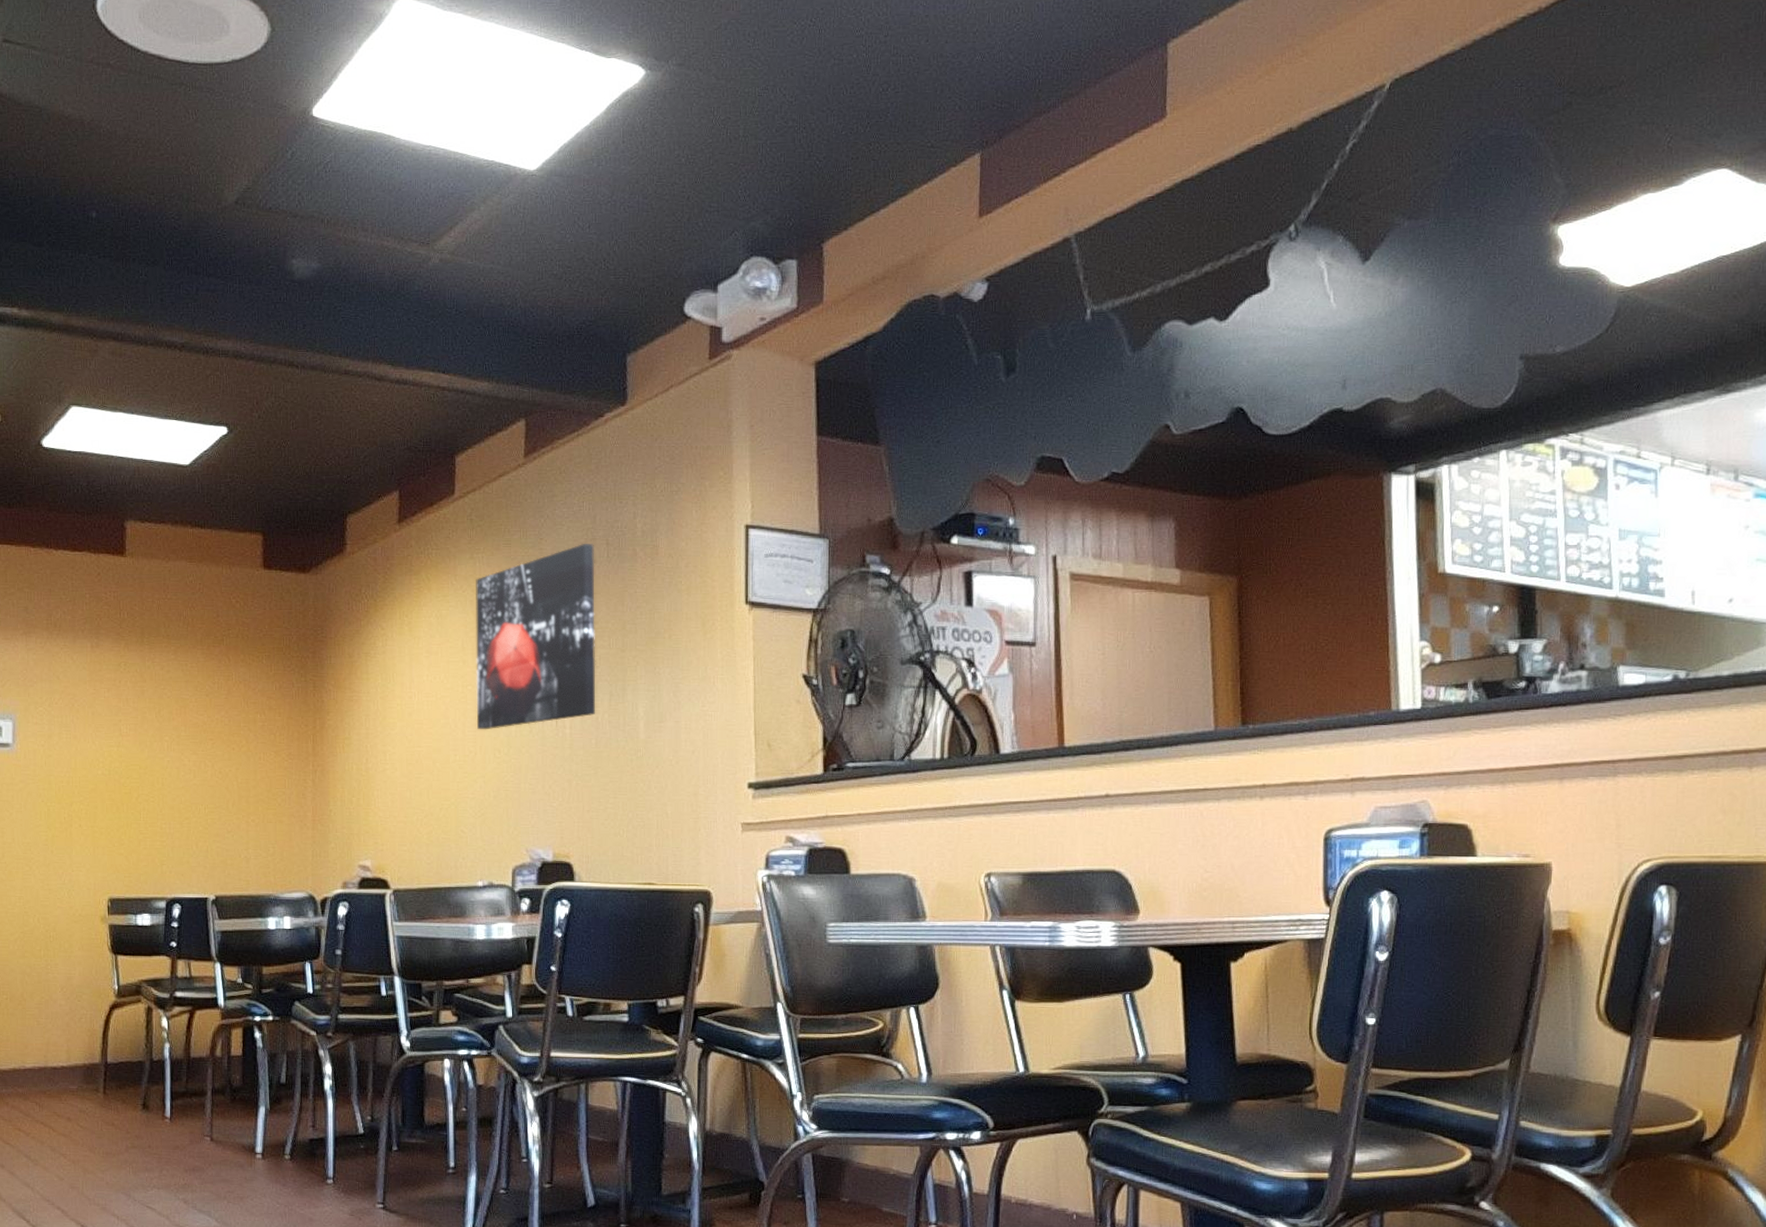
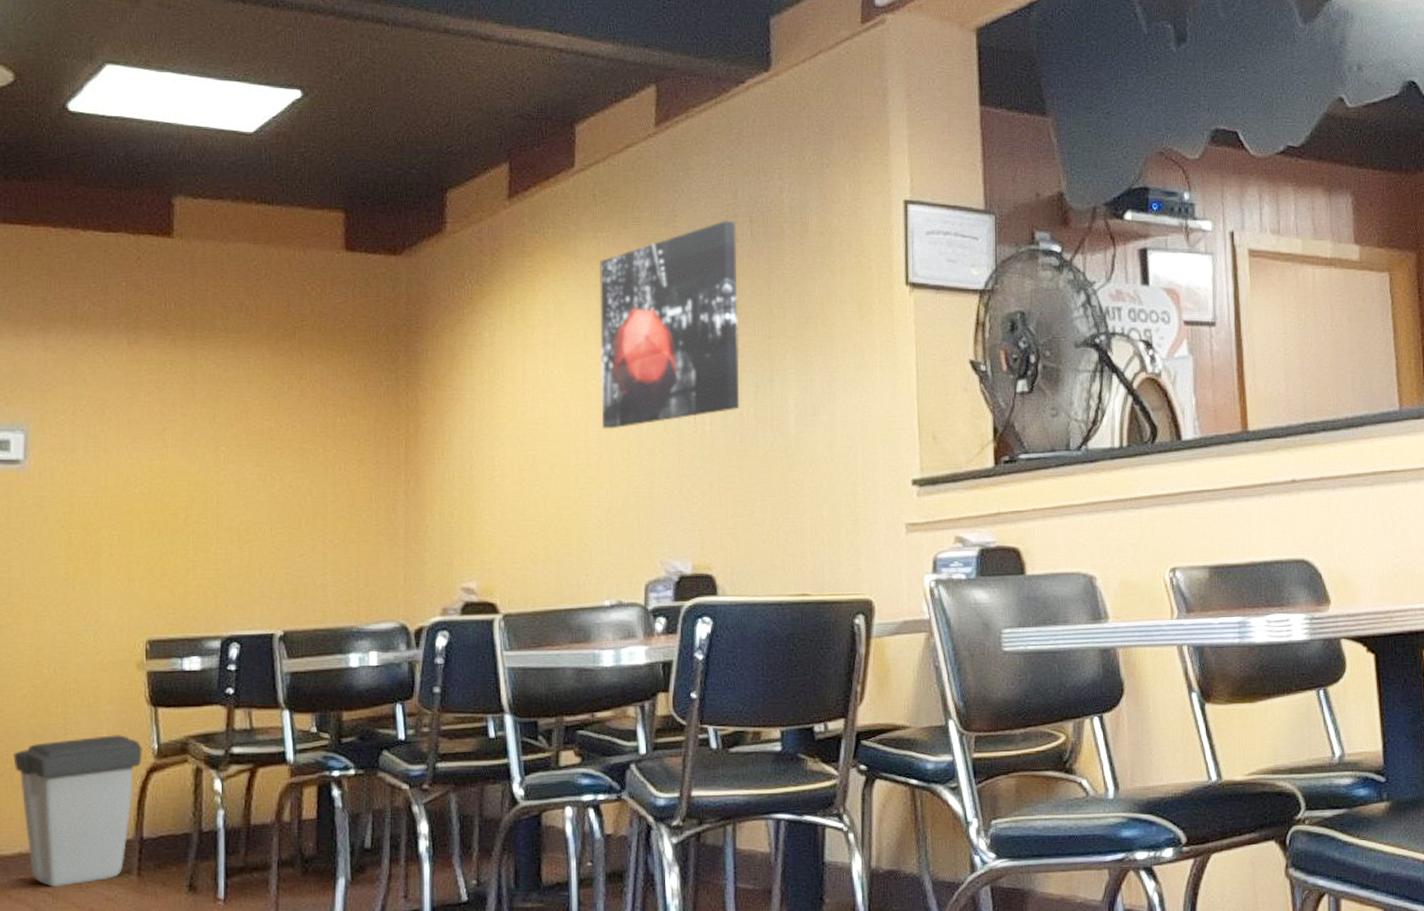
trash can: none [8,976,106,1098] -> present [13,735,142,887]

